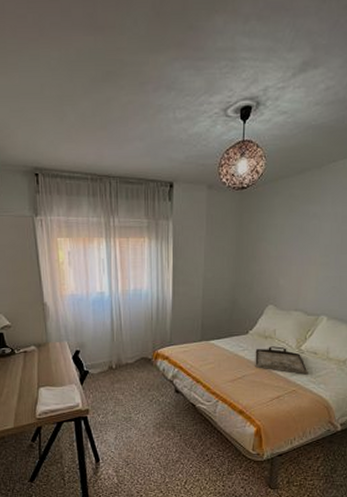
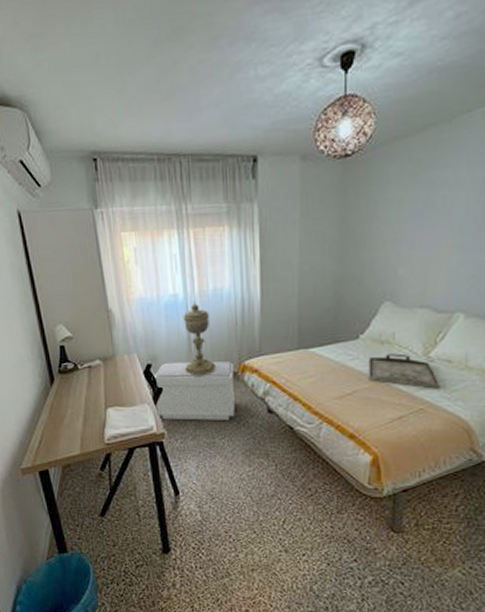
bench: none [82,349,150,399] -> present [154,361,236,421]
decorative urn: none [107,299,134,360] -> present [182,301,216,375]

